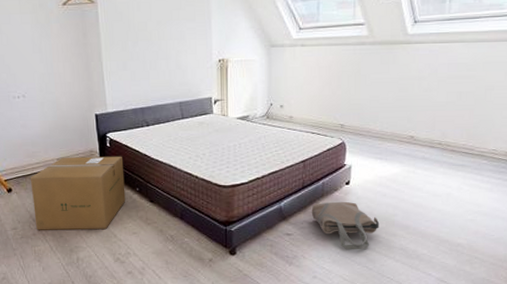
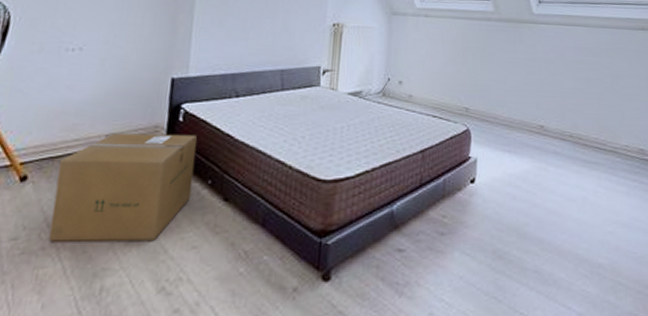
tote bag: present [311,201,380,250] -> none [429,205,510,274]

